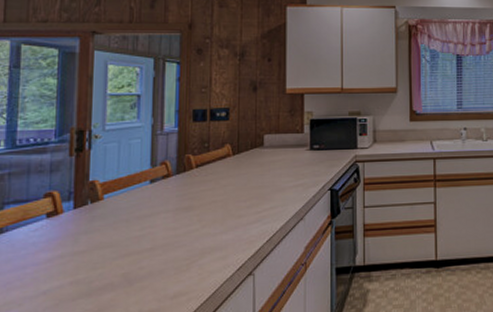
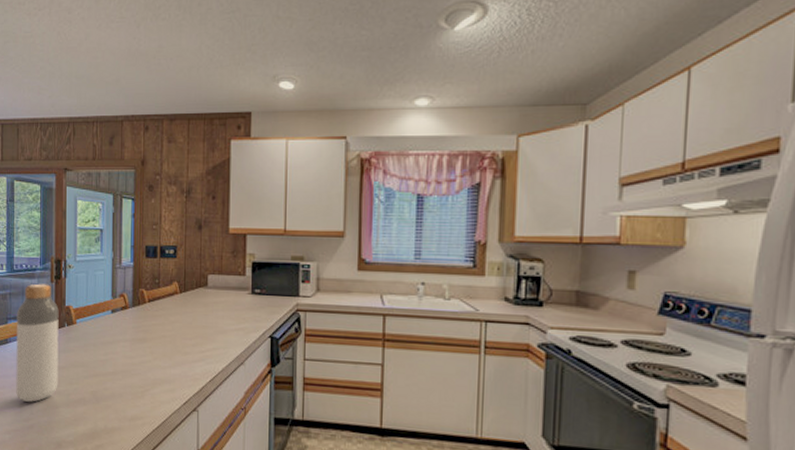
bottle: none [13,158,80,301] -> present [16,283,59,402]

